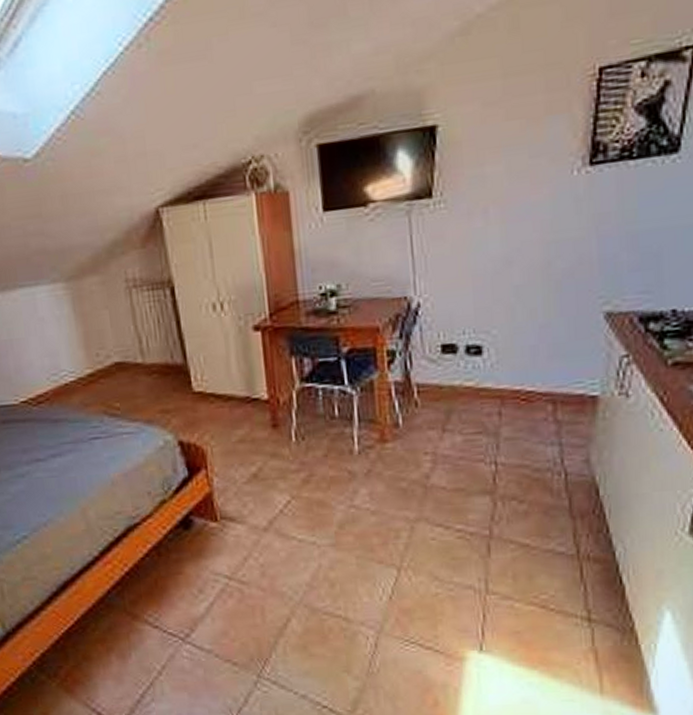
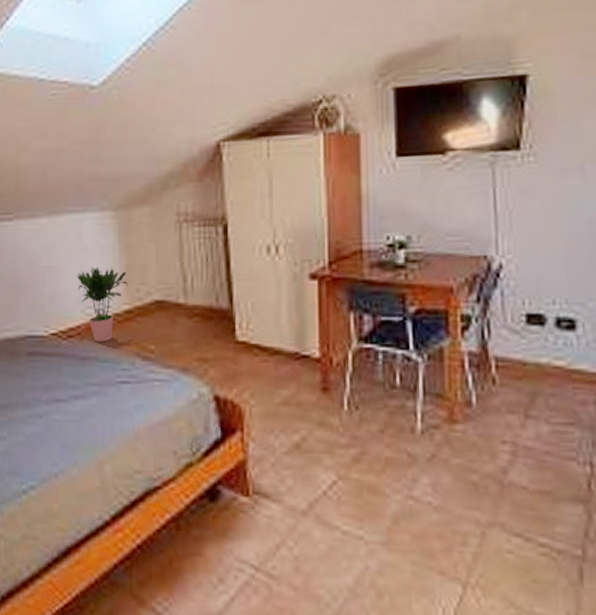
potted plant: none [37,335,87,406] -> present [76,266,128,343]

